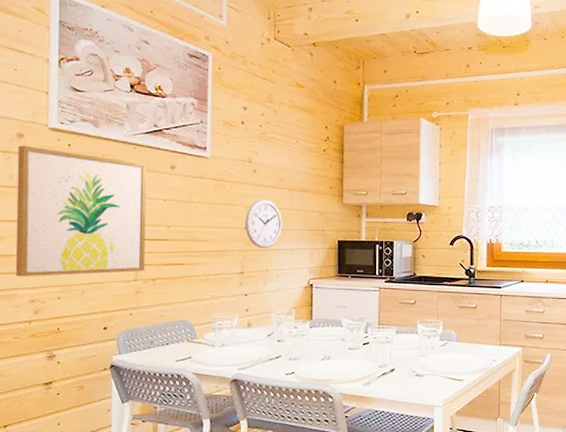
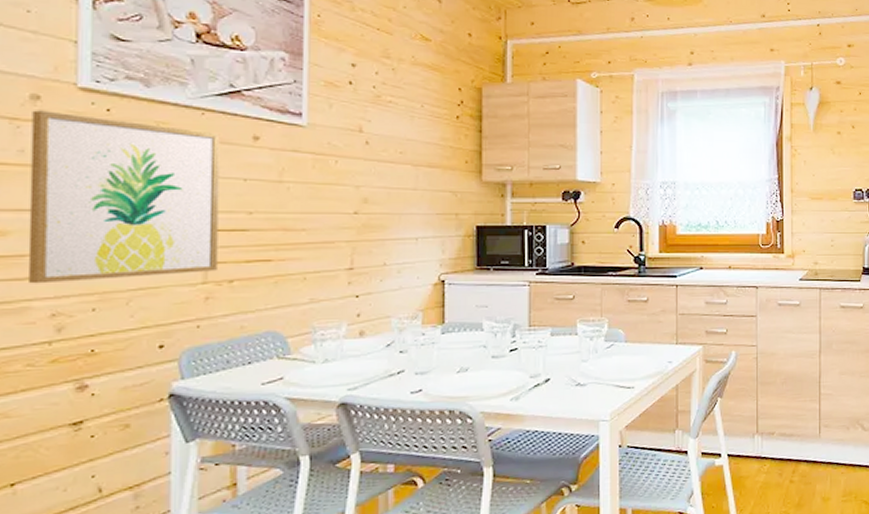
wall clock: present [245,199,283,248] -> none [354,176,405,237]

